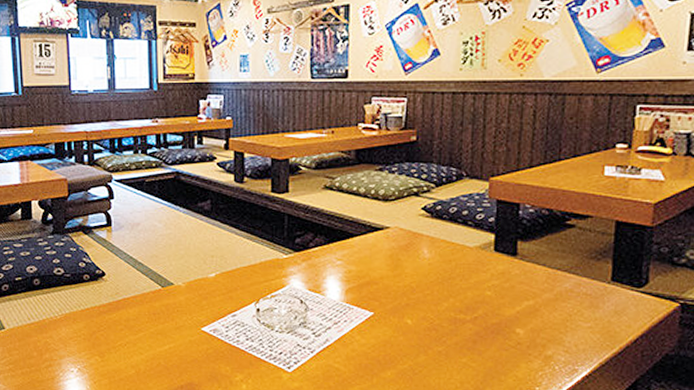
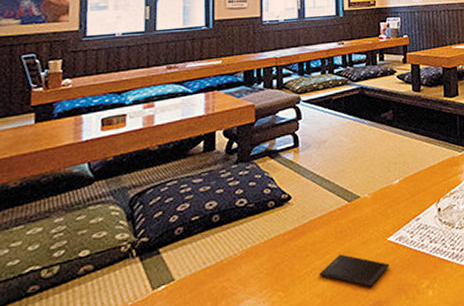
smartphone: none [133,334,203,370] -> present [319,254,390,288]

